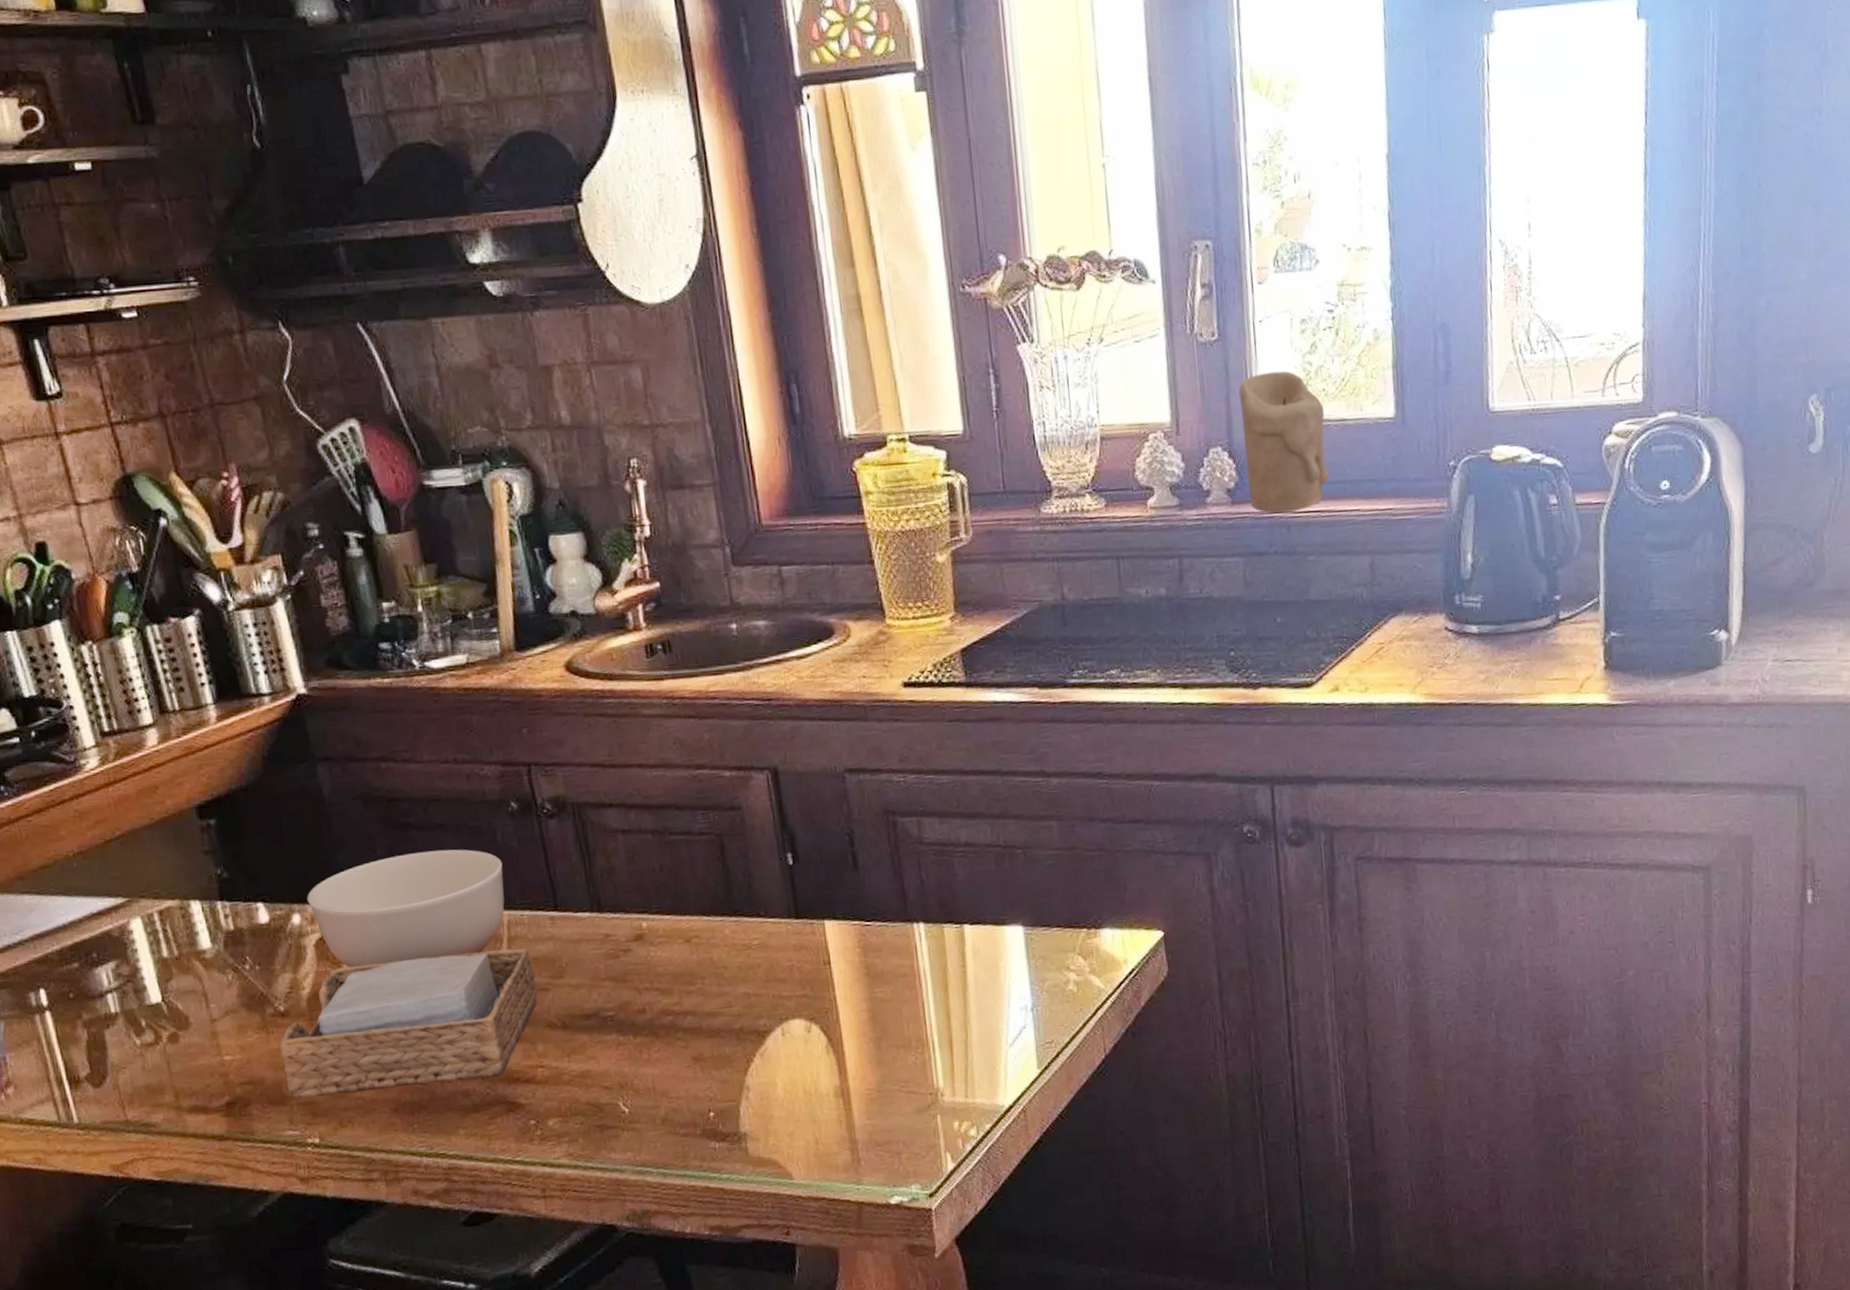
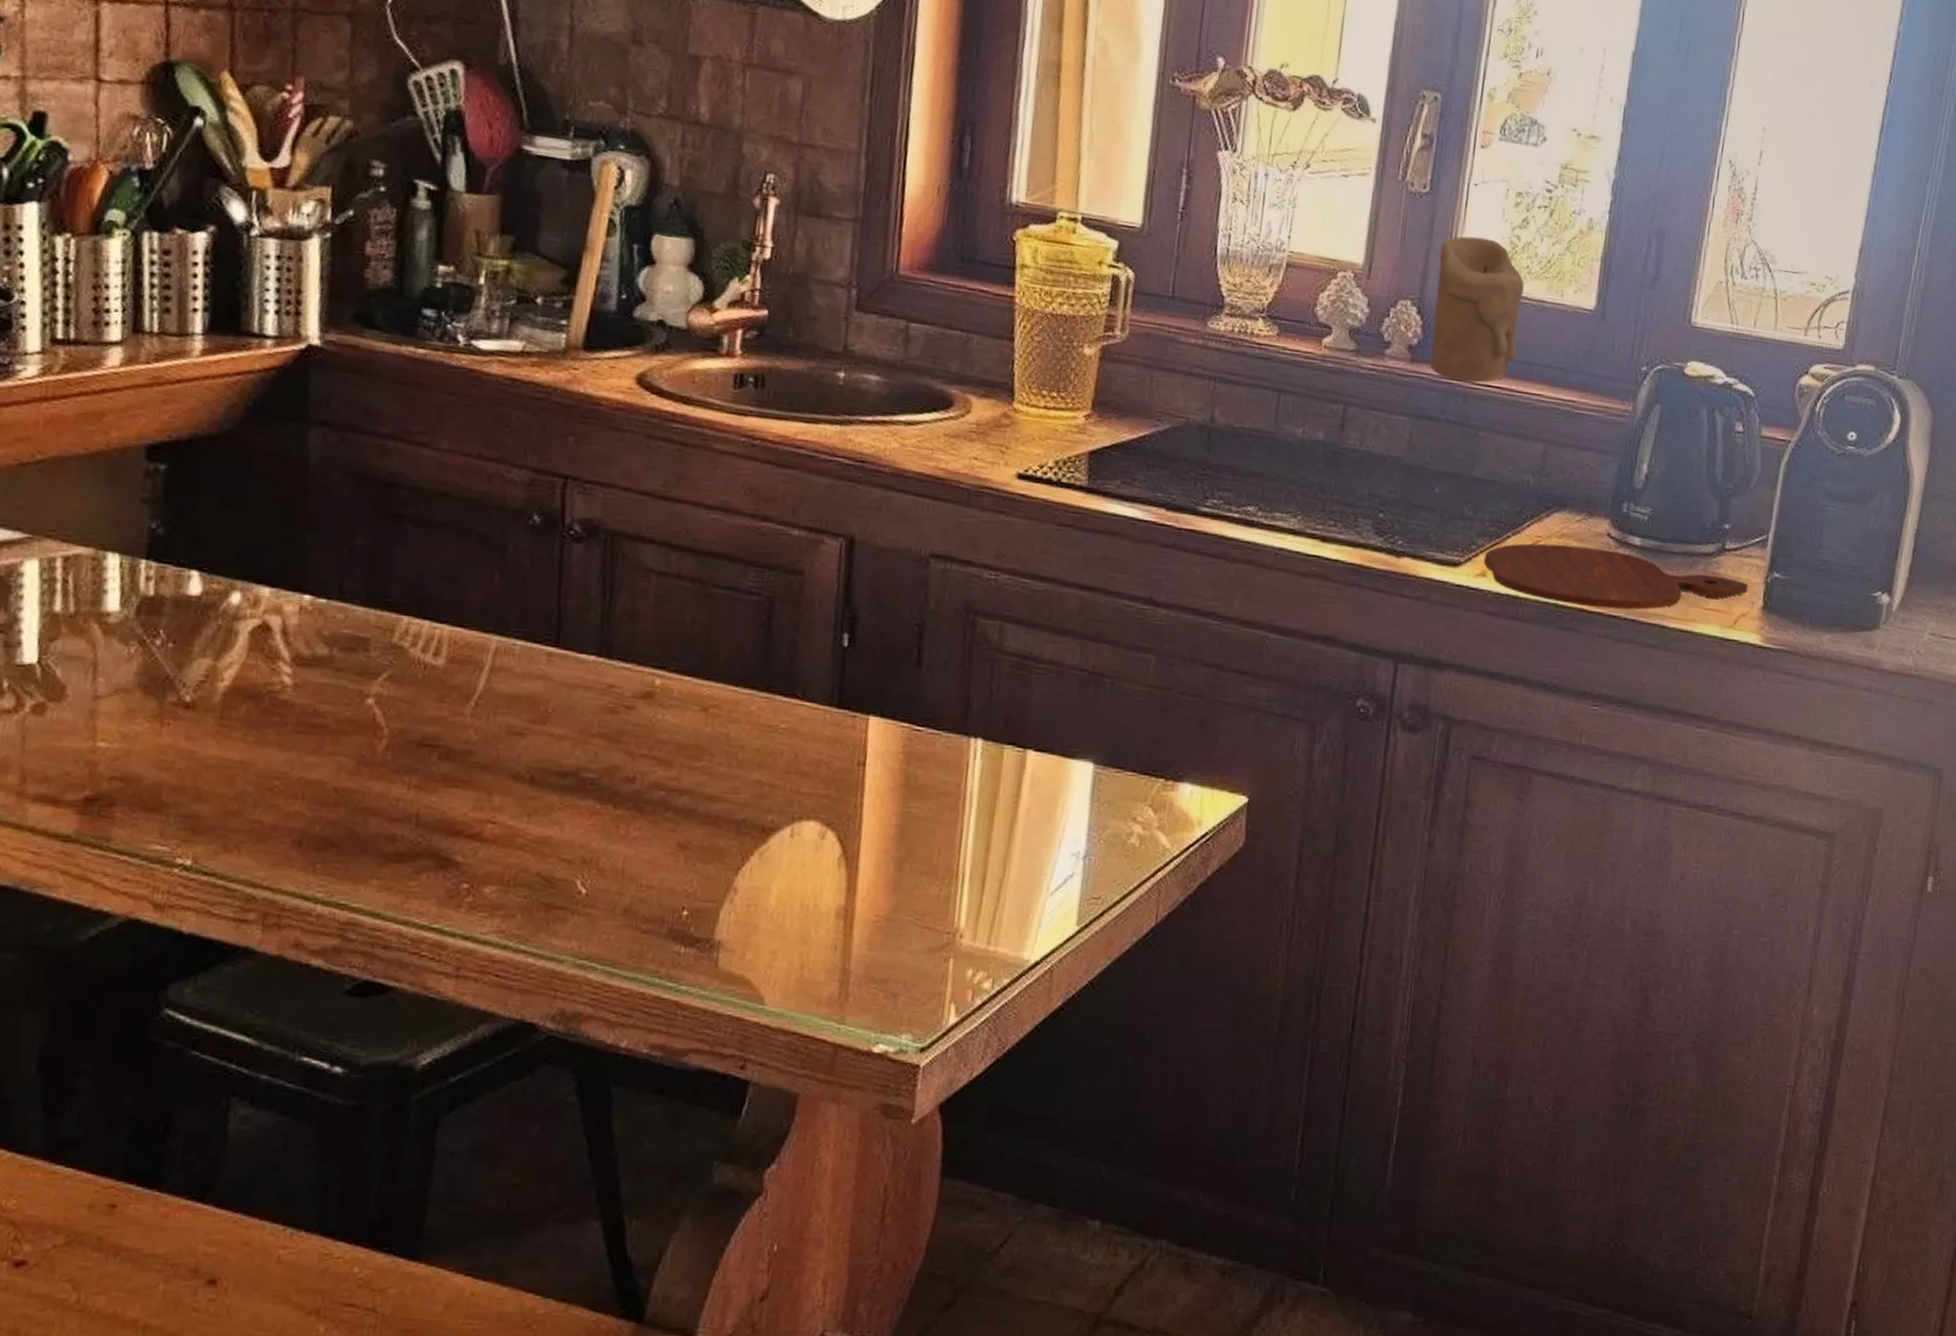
napkin holder: present [279,948,537,1098] -> none [168,663,513,825]
bowl: present [306,849,505,968] -> none [254,548,506,678]
cutting board: none [1334,642,1588,702] -> present [1483,543,1749,610]

